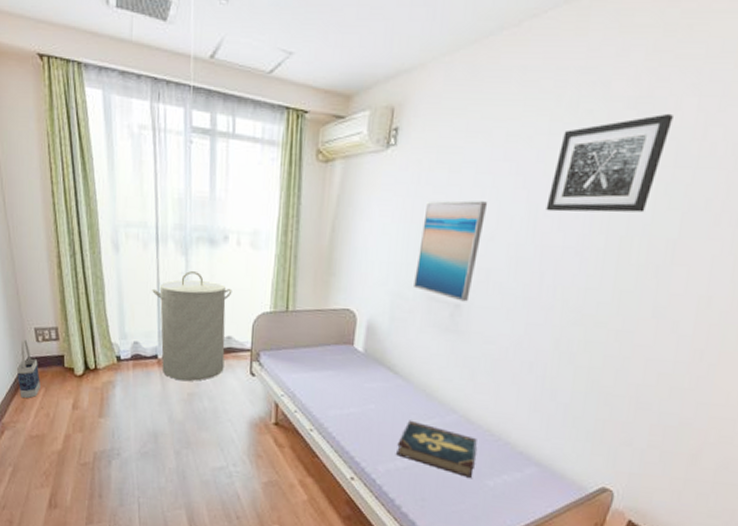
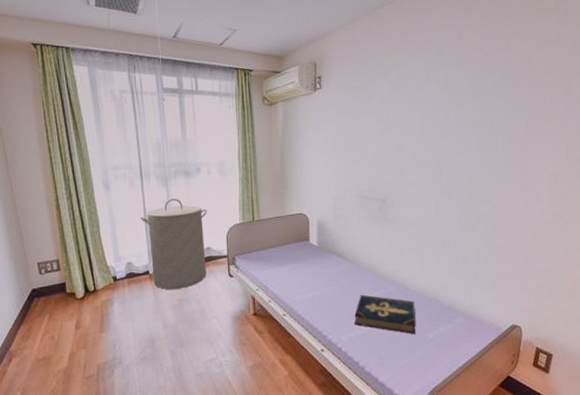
bag: present [16,339,40,399] -> none [21,274,45,326]
wall art: present [412,200,488,302] -> none [348,122,394,197]
wall art: present [546,113,673,213] -> none [434,52,507,125]

